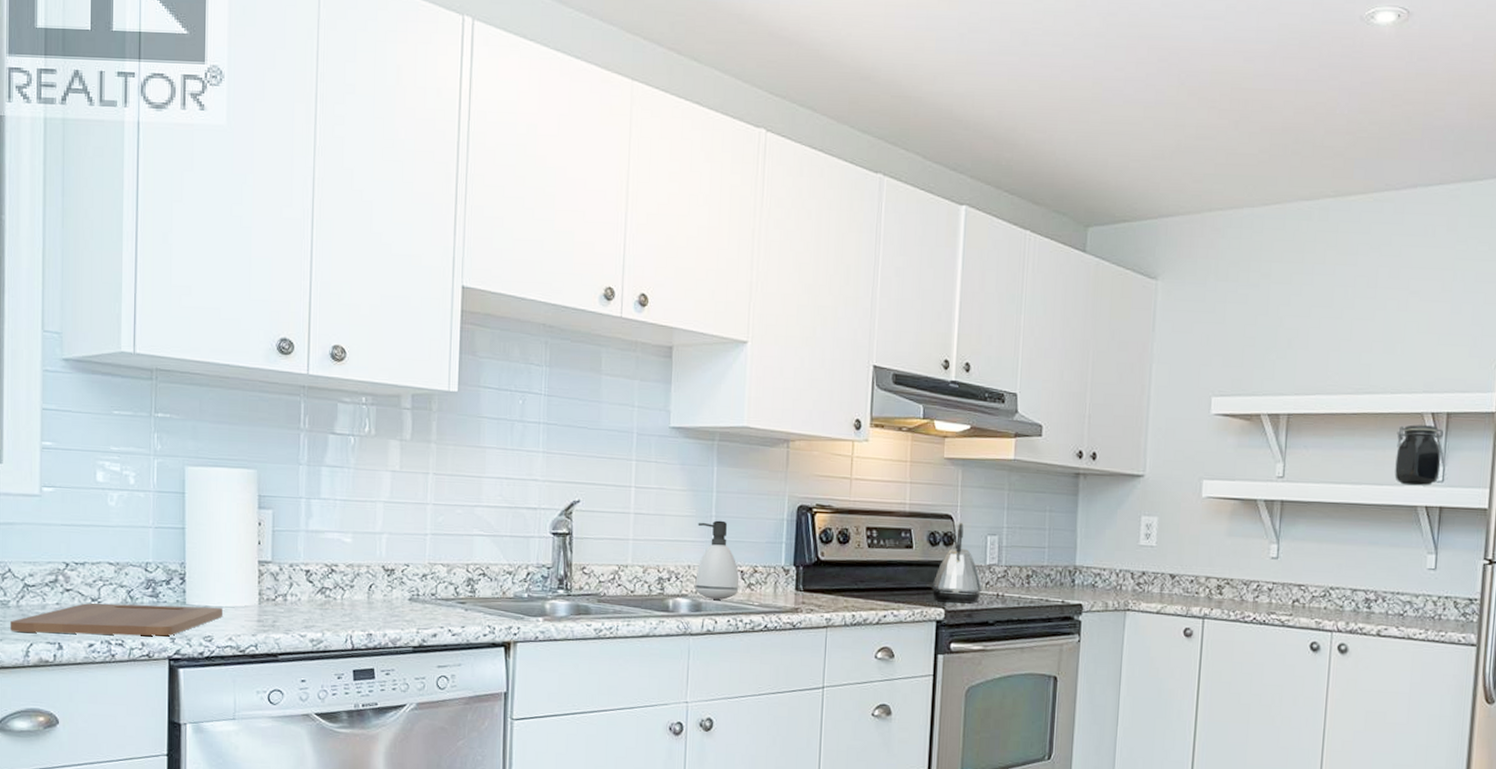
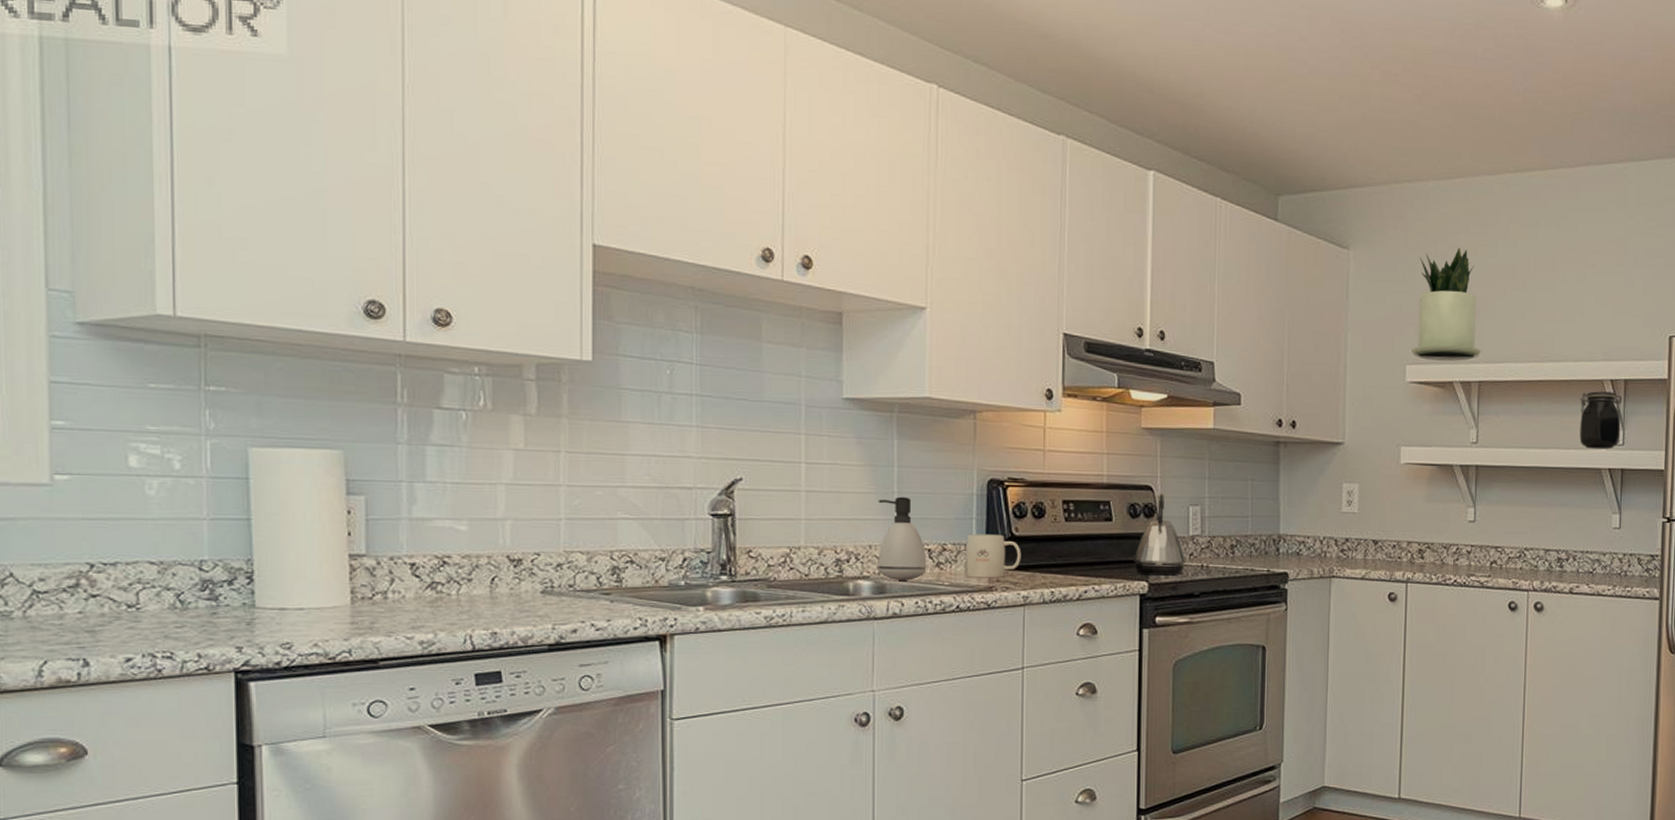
cutting board: present [9,603,223,636] -> none [13,609,304,648]
mug: none [774,557,826,601] -> present [966,534,1021,579]
planter: none [1217,276,1292,393] -> present [1410,247,1482,362]

